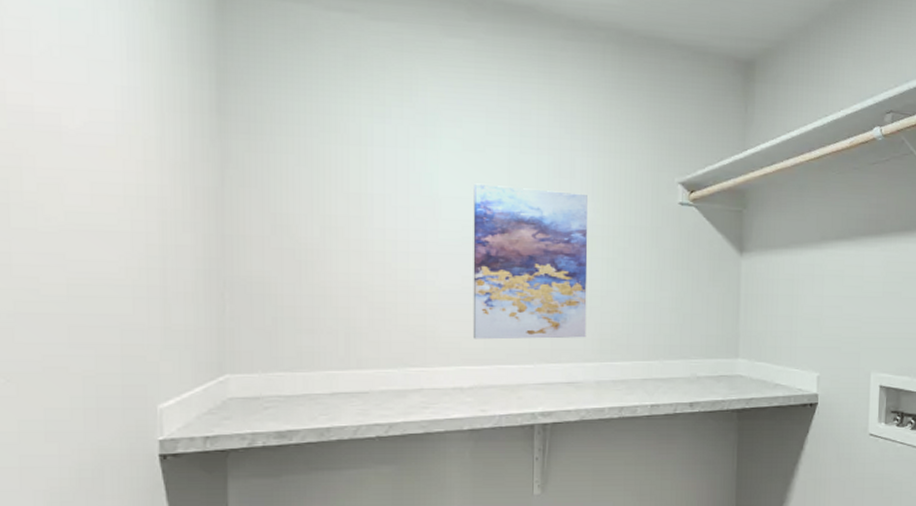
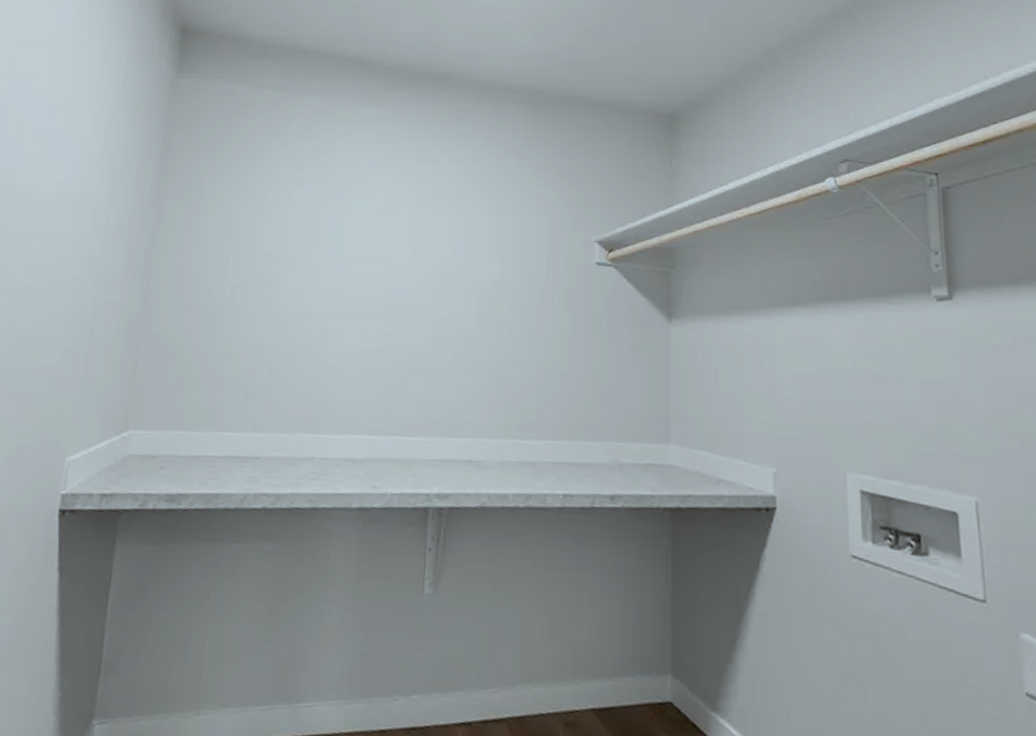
wall art: present [472,183,588,340] -> none [368,243,496,410]

